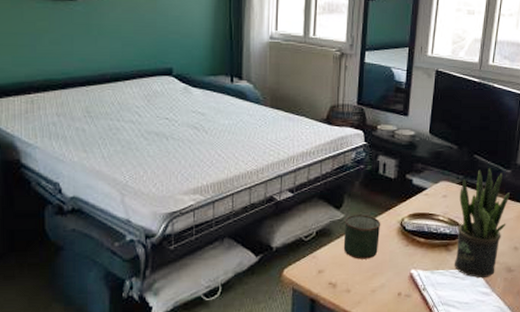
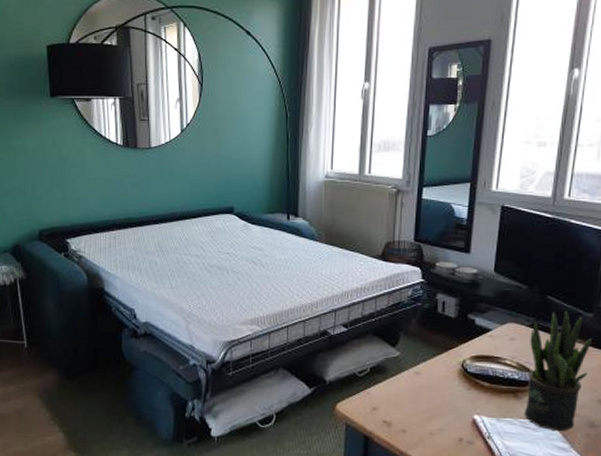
mug: present [343,215,381,260] -> none [399,353,440,400]

